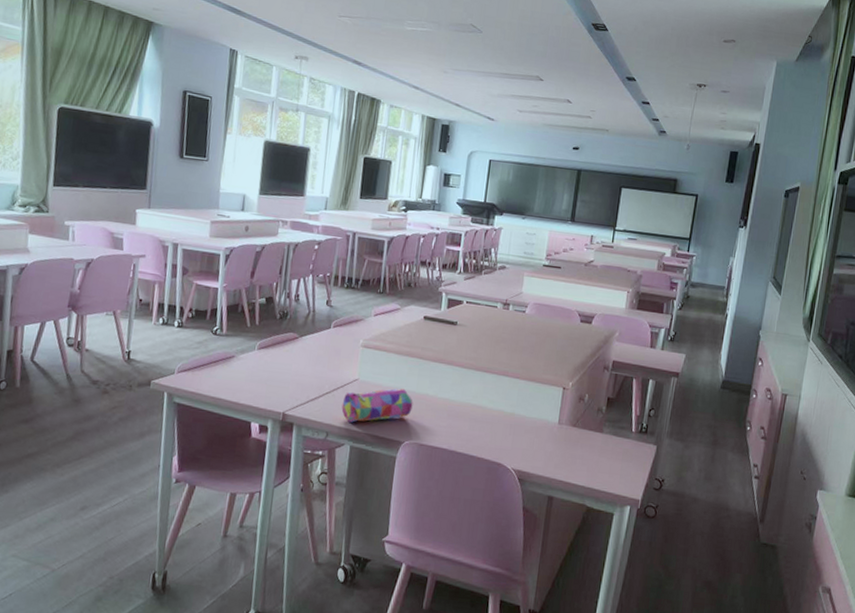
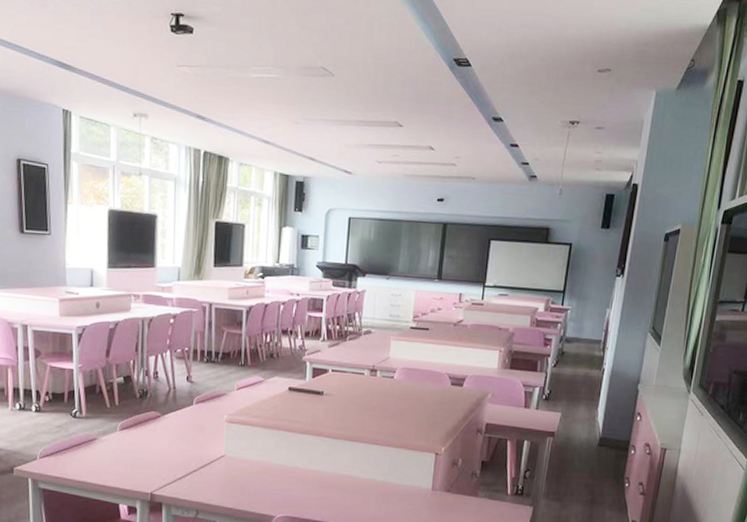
pencil case: present [341,388,413,423] -> none [210,462,283,499]

